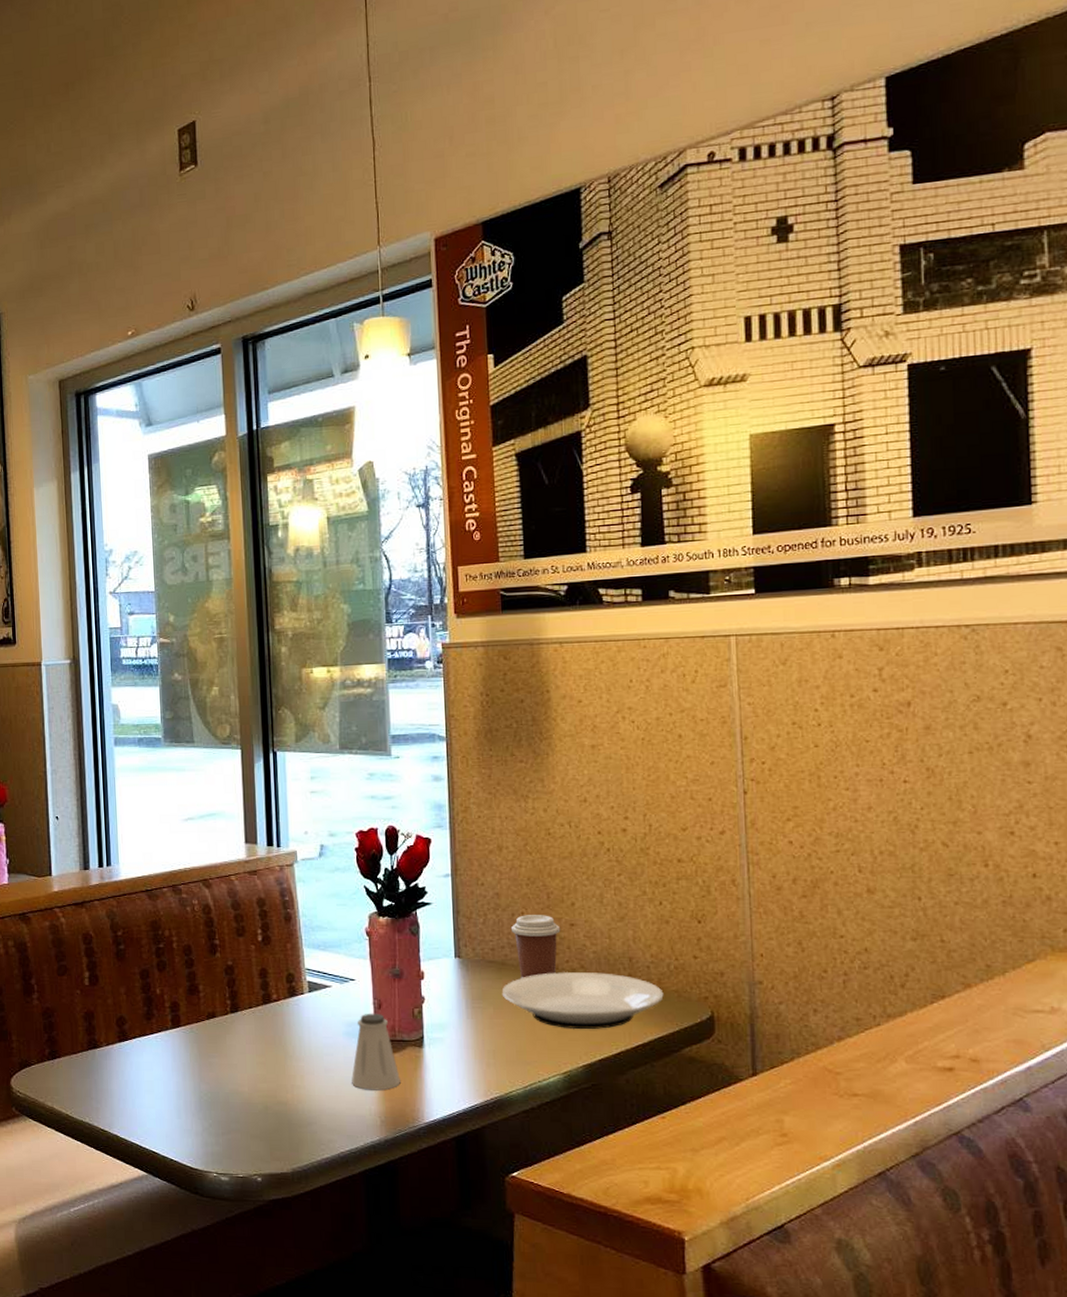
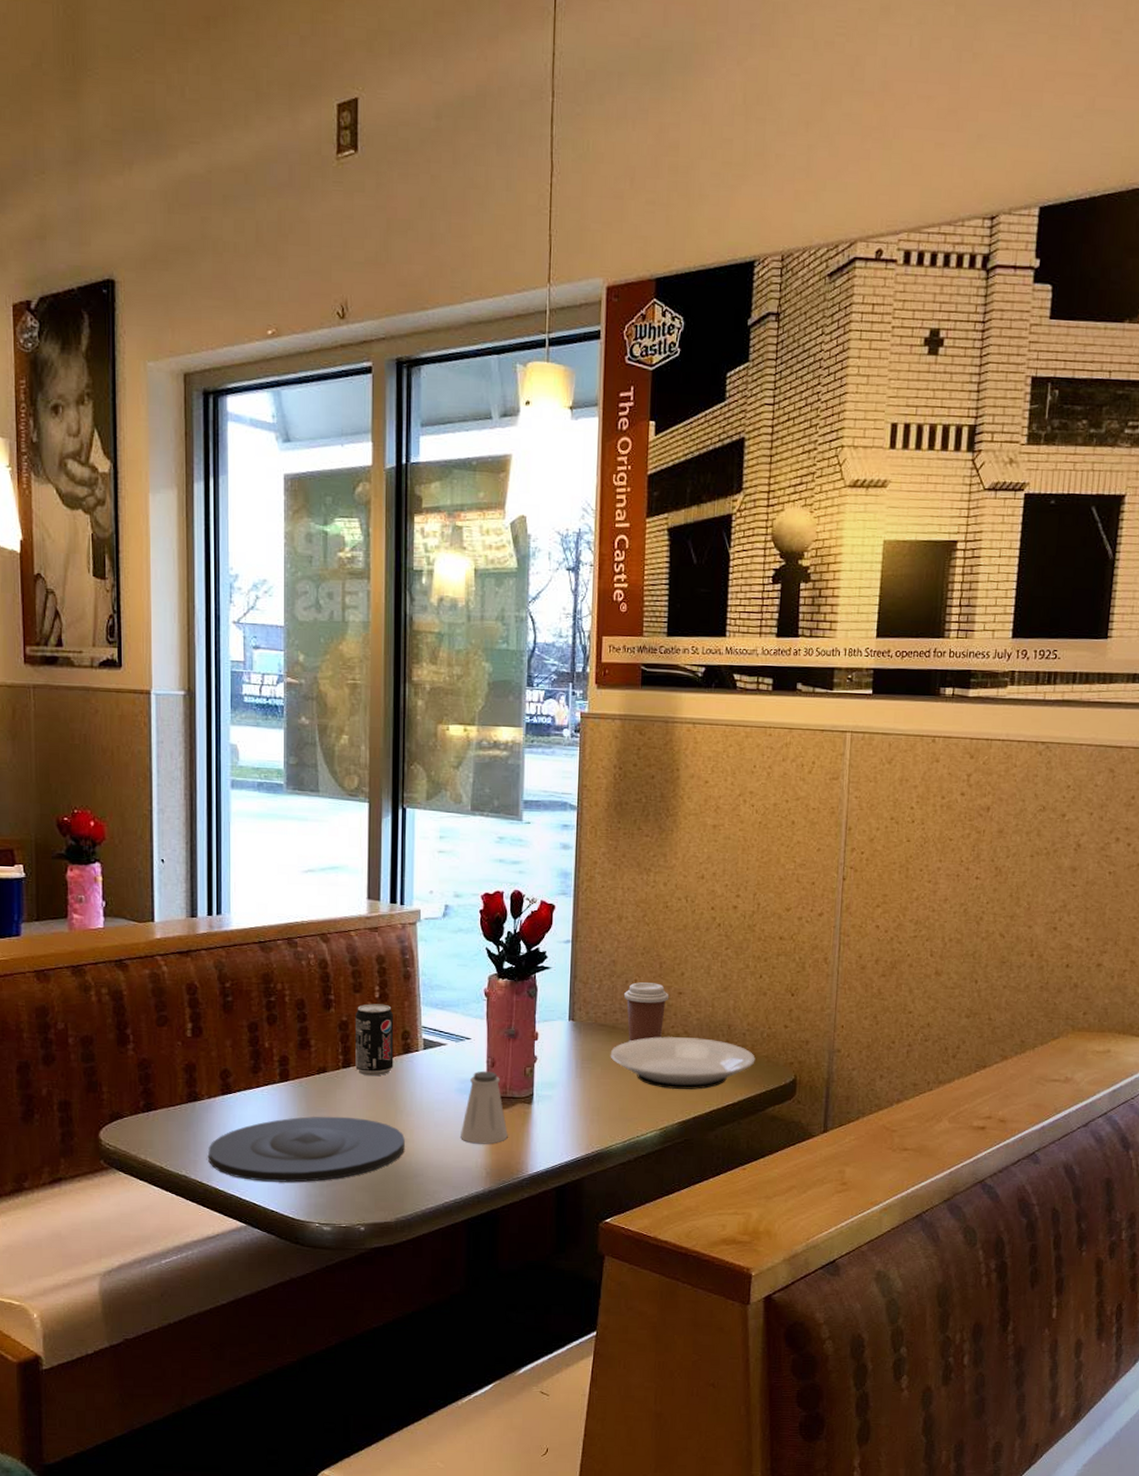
plate: none [109,1062,296,1130] -> present [208,1116,405,1182]
beverage can: none [239,947,280,1021] -> present [354,1003,394,1076]

